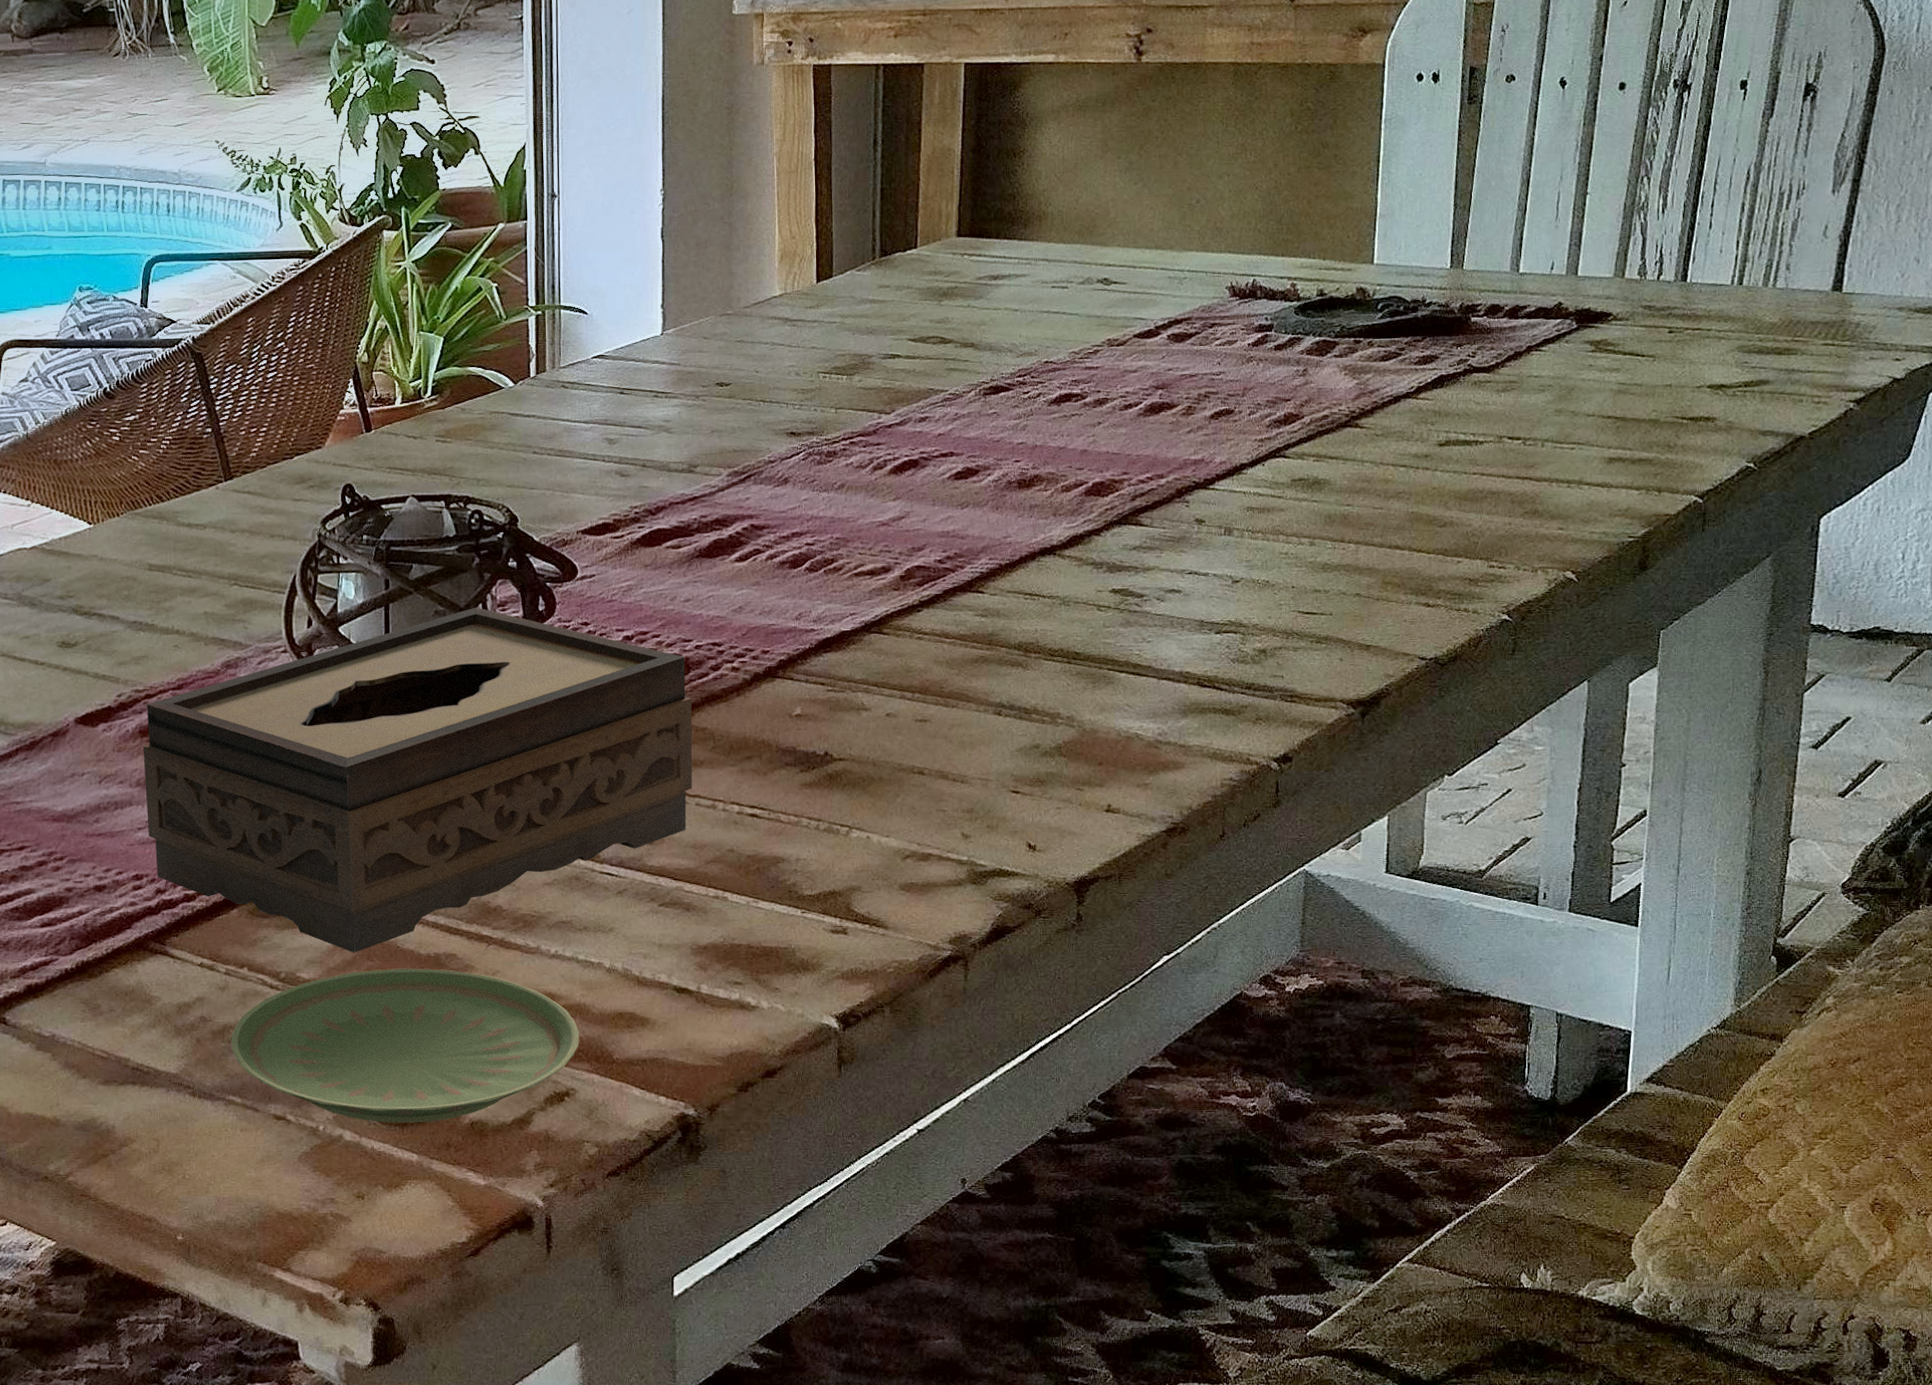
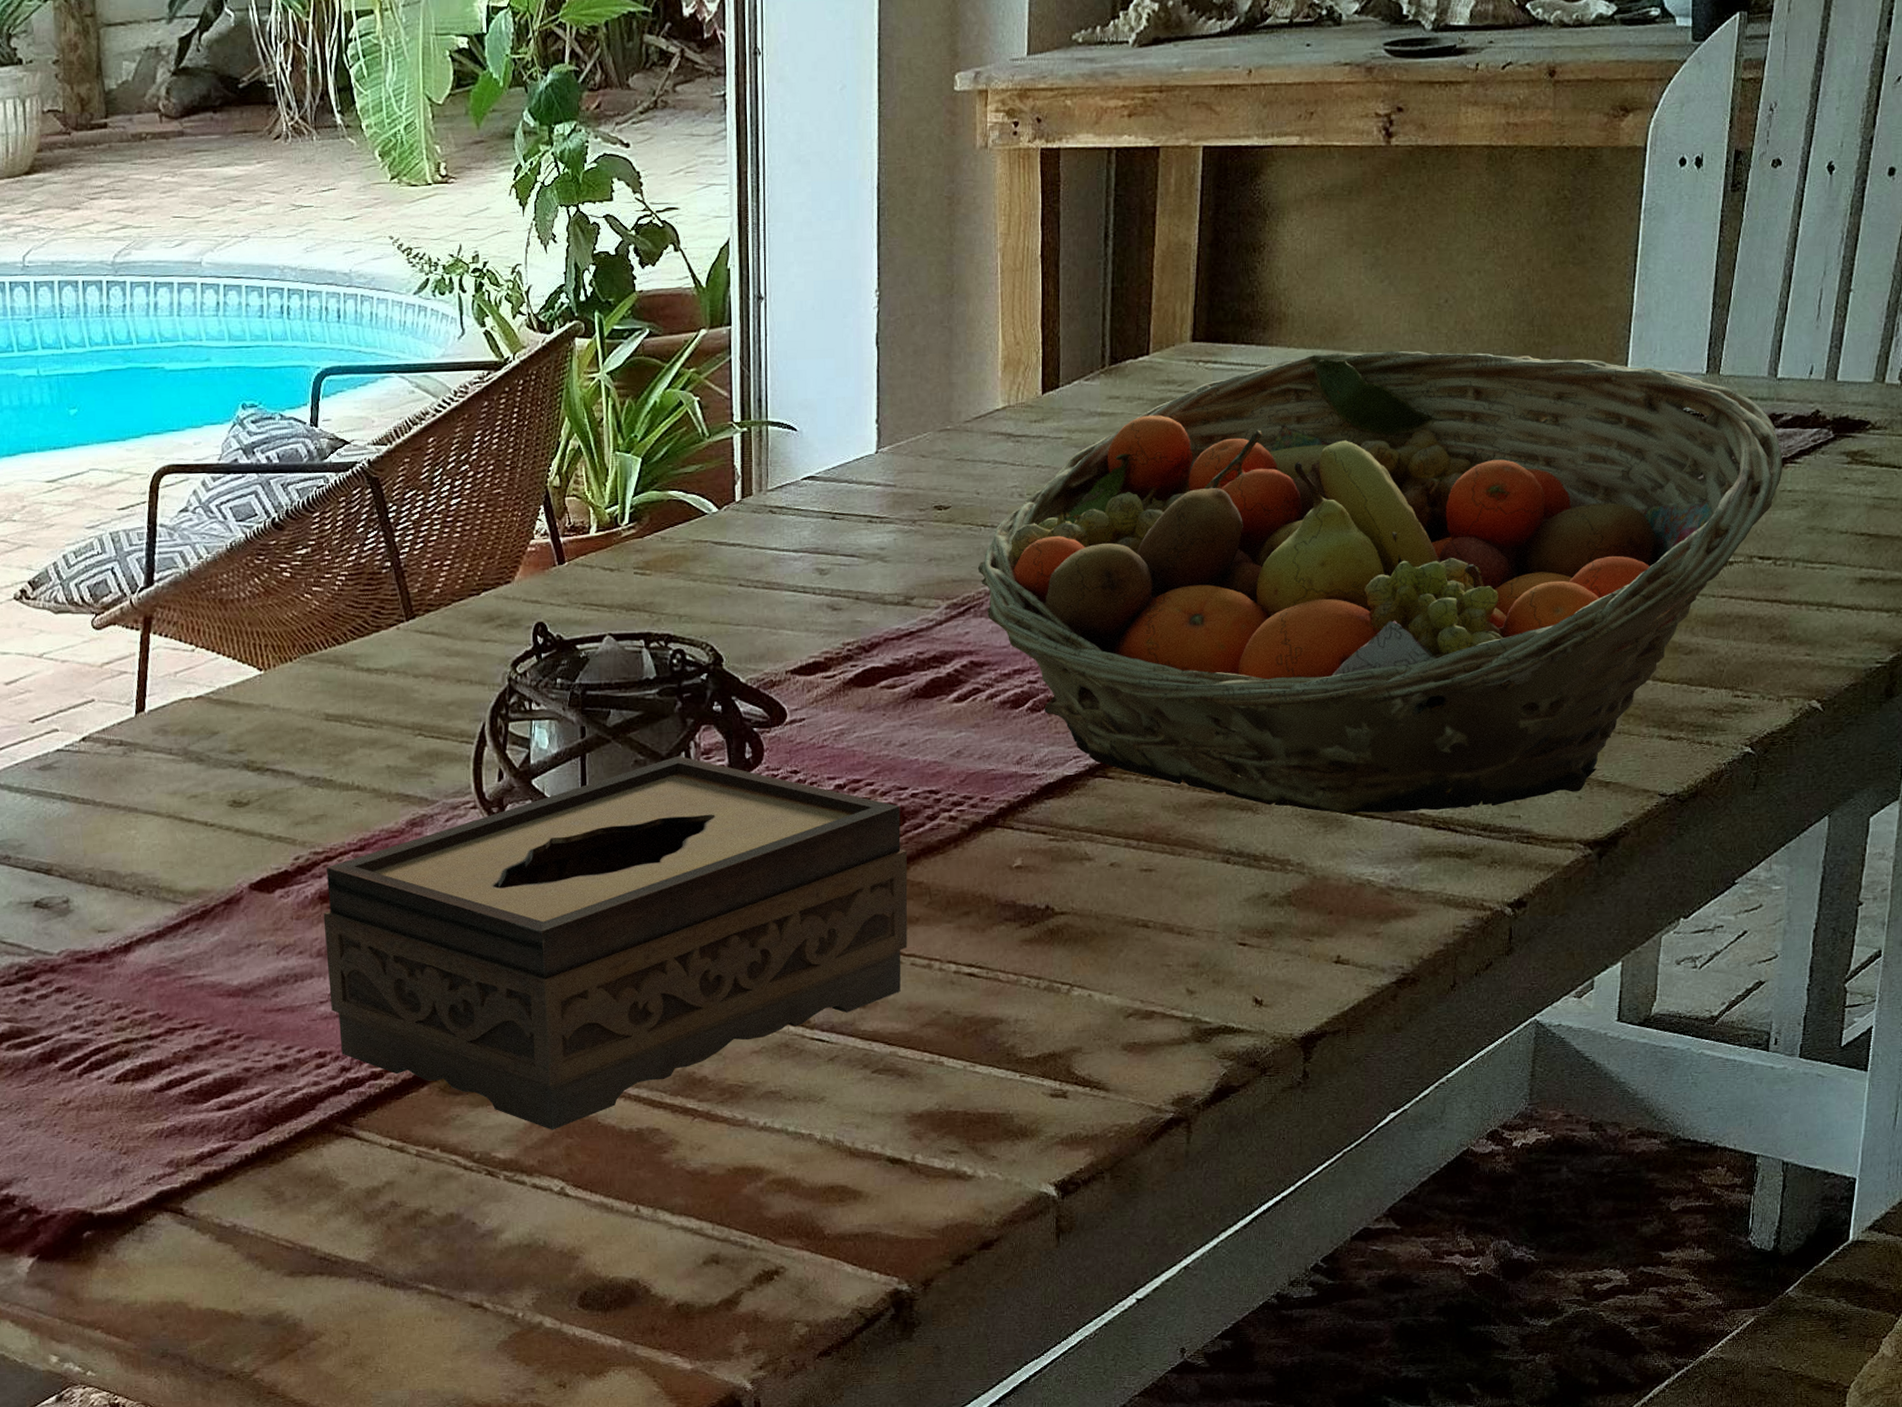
plate: present [231,968,579,1124] -> none [423,1144,789,1308]
fruit basket: none [758,245,1528,671] -> present [978,350,1783,814]

